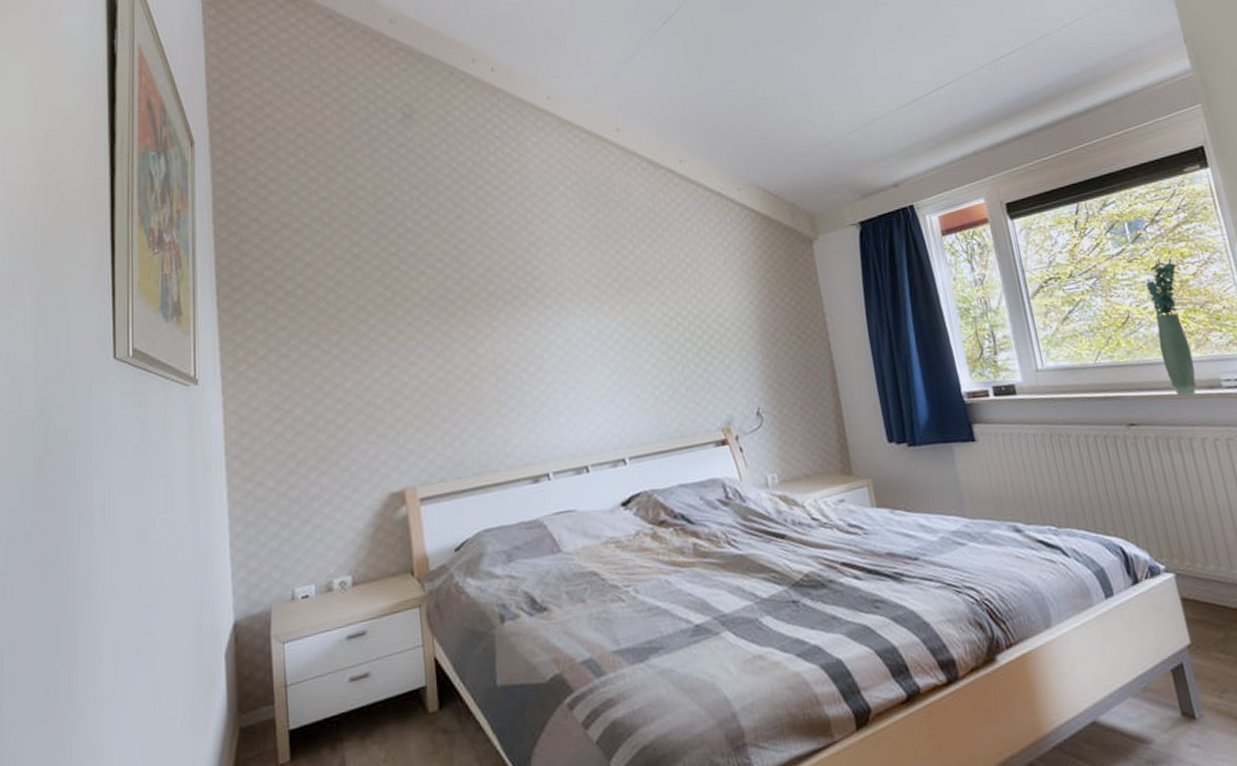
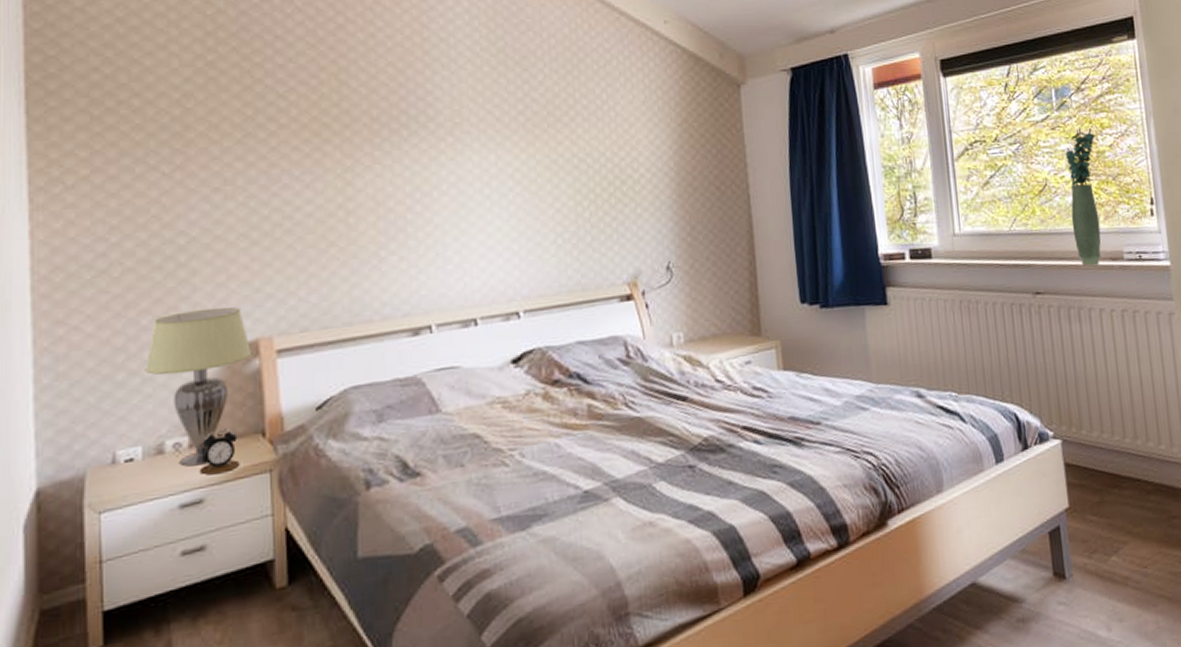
lampshade: none [314,462,400,603] -> present [145,307,253,467]
alarm clock: none [361,568,394,610] -> present [199,428,240,475]

